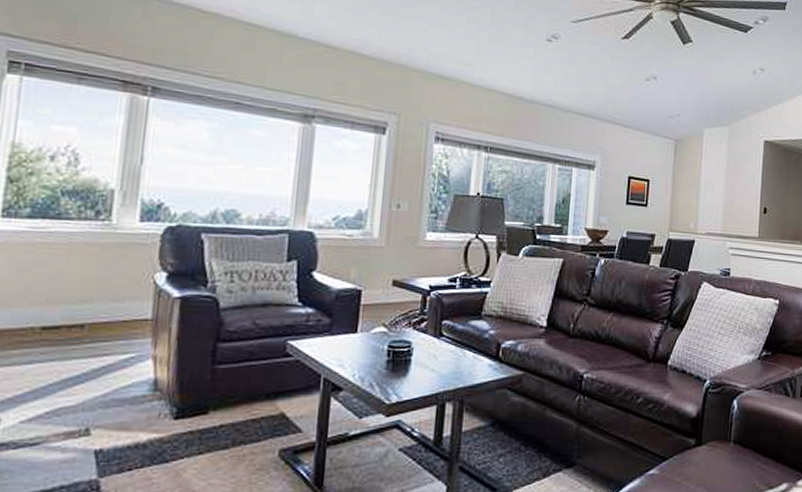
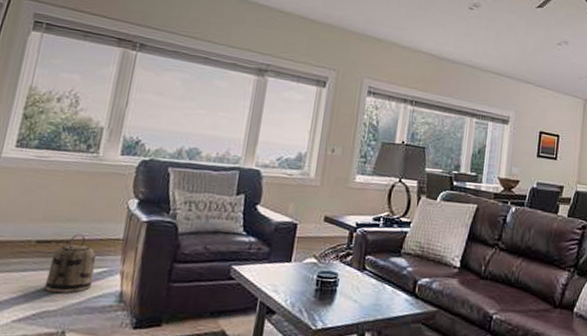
basket: none [57,316,120,385] -> present [44,234,96,293]

